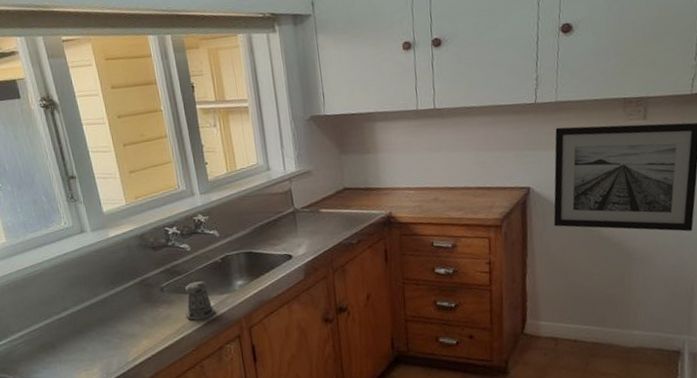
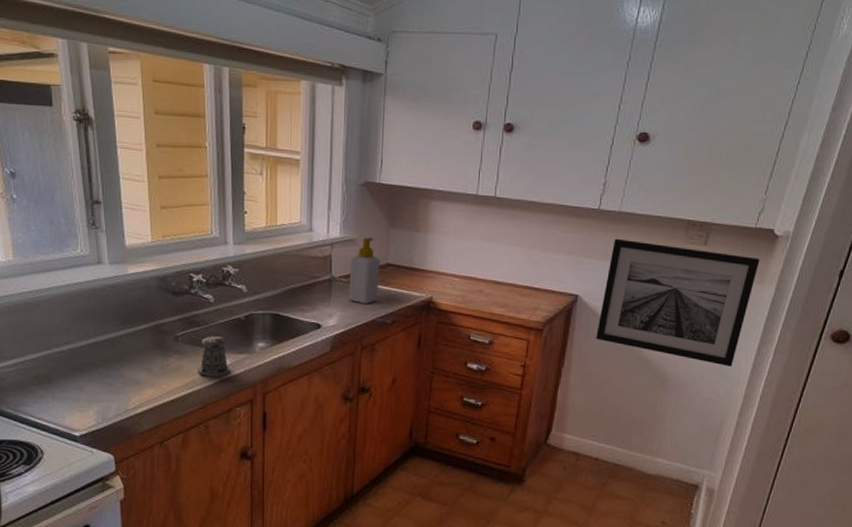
soap bottle: none [309,166,341,230] -> present [348,237,381,305]

